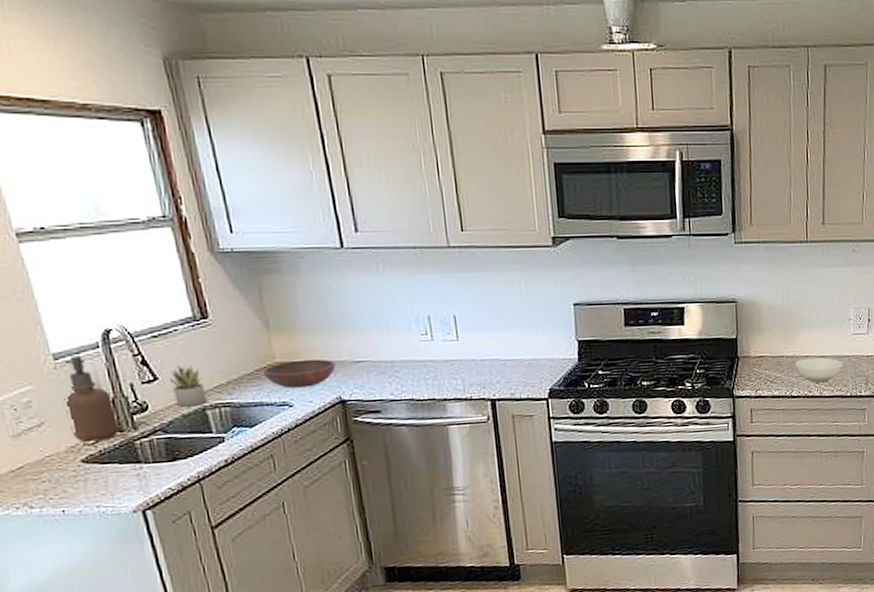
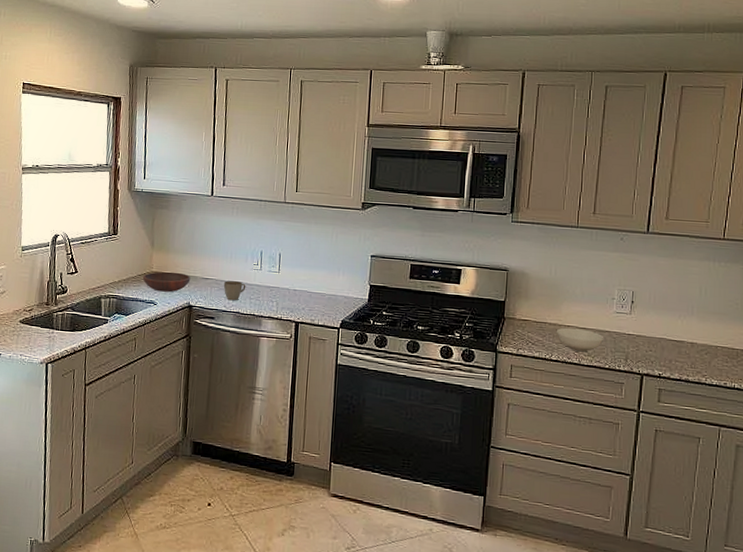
soap dispenser: present [61,356,119,443] -> none [19,250,48,310]
succulent plant: present [171,364,208,407] -> none [84,264,104,295]
cup: none [383,359,417,386] -> present [223,281,246,301]

